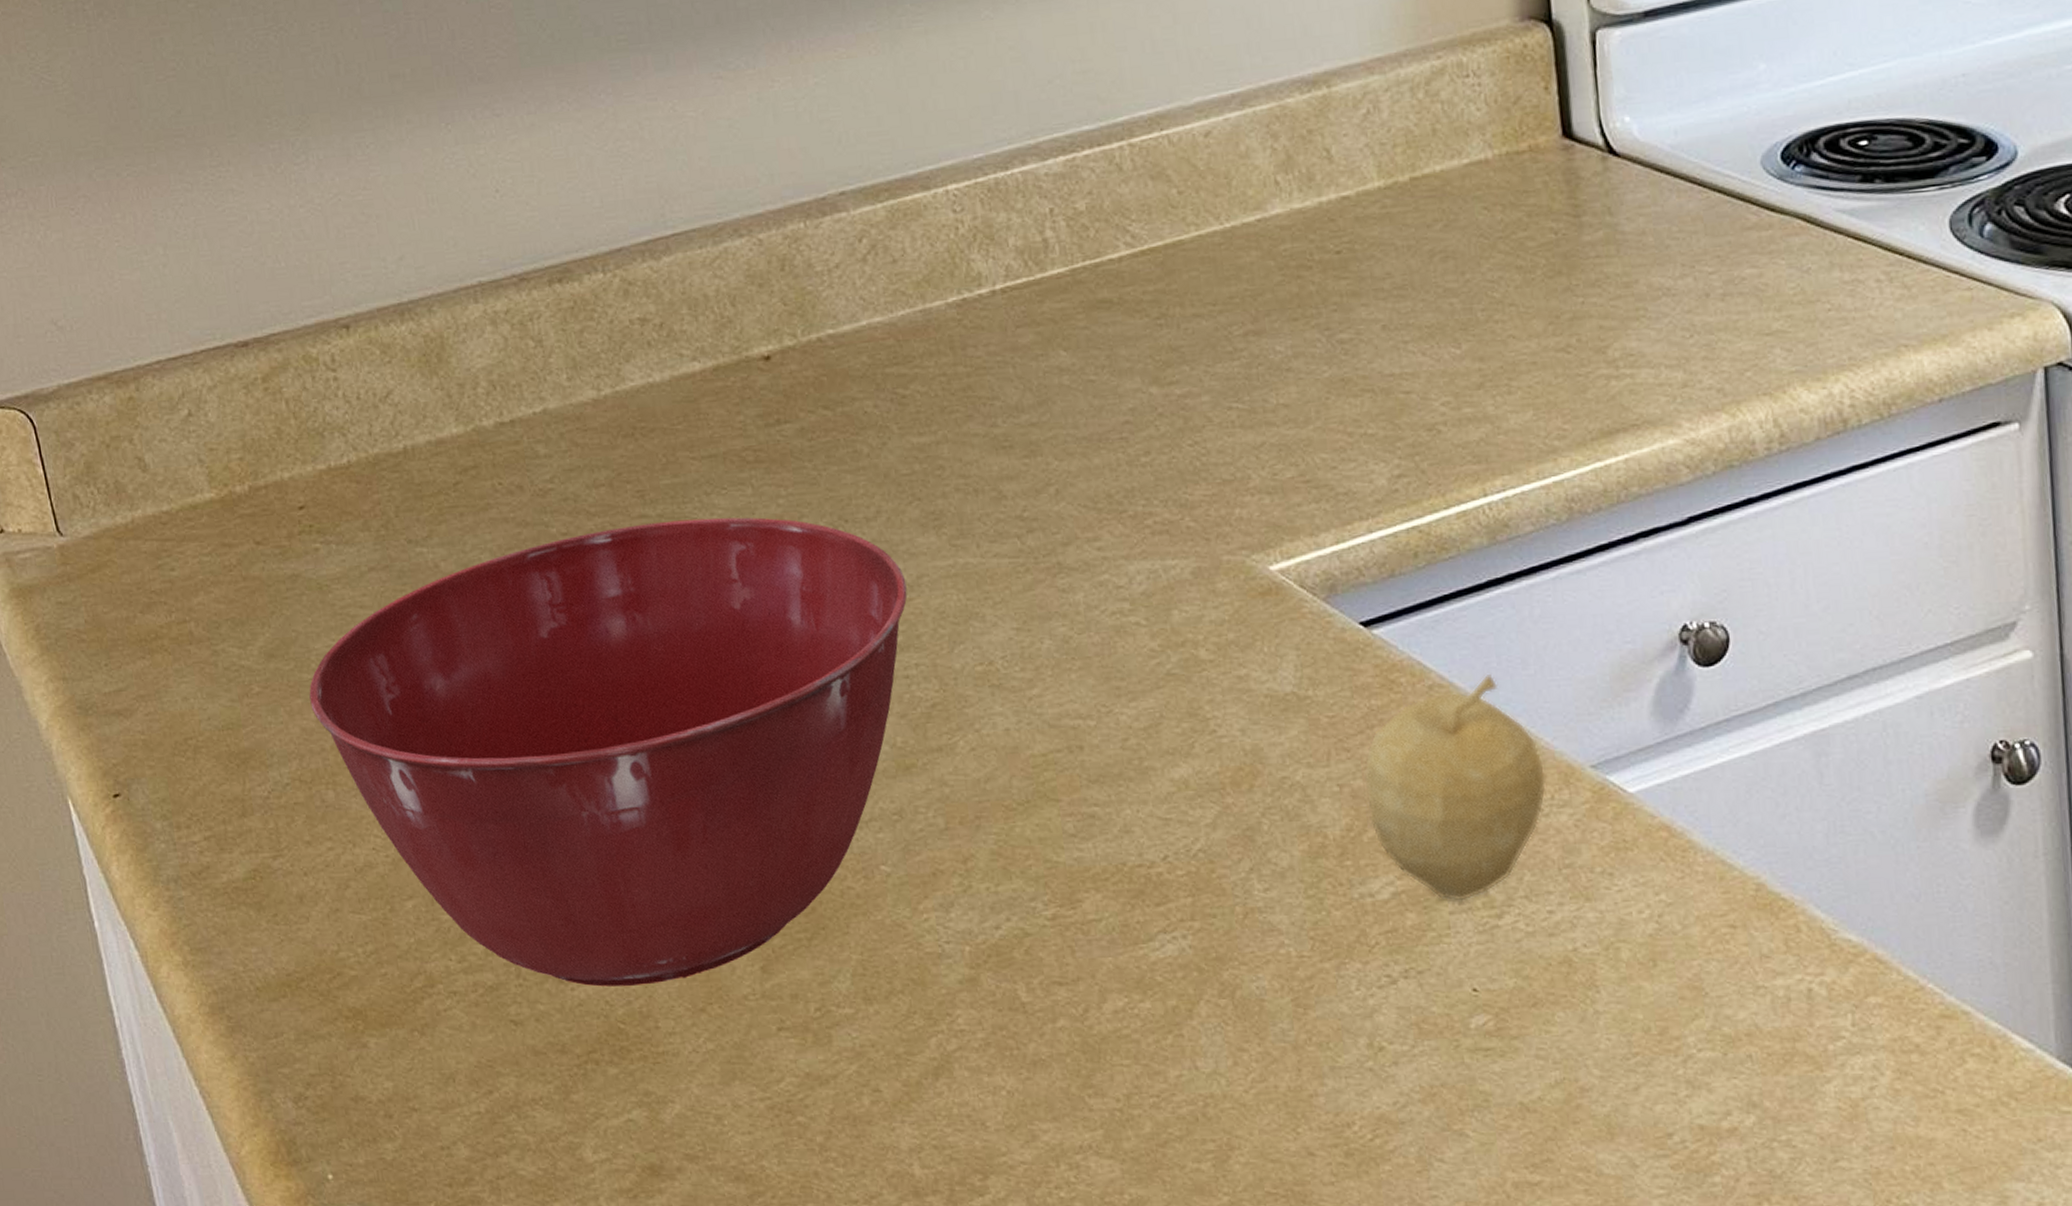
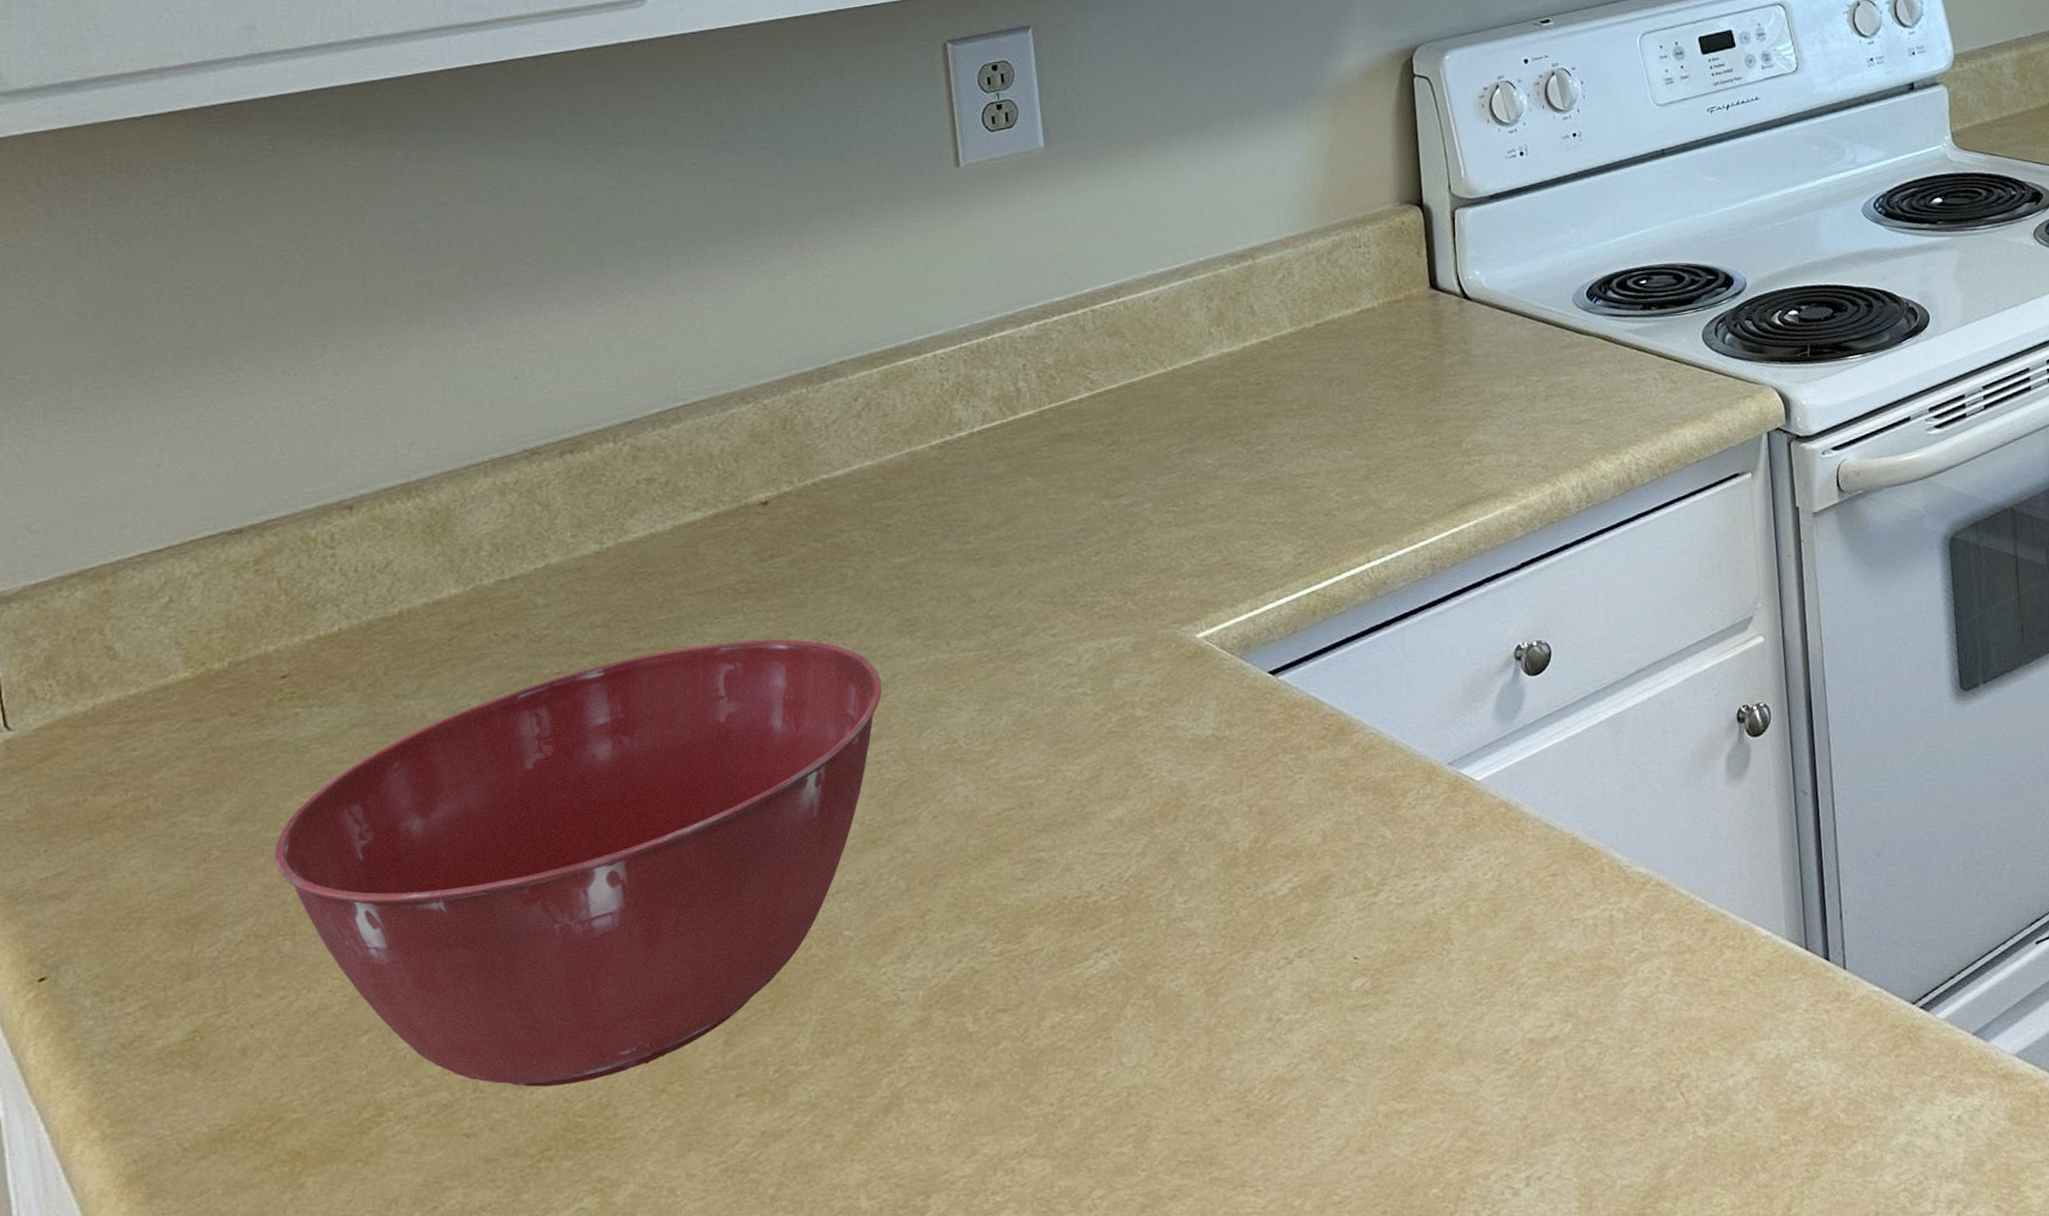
fruit: present [1363,673,1547,902] -> none [1269,700,1414,888]

